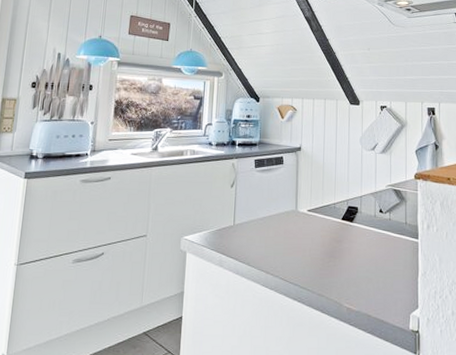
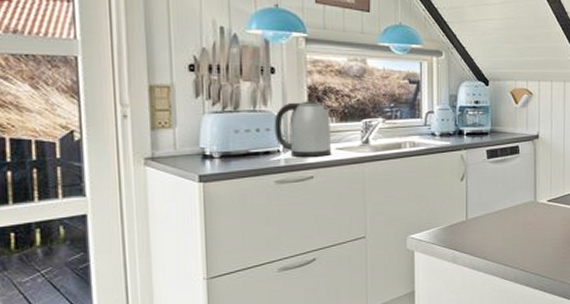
kettle: none [86,113,130,161] -> present [275,101,331,157]

